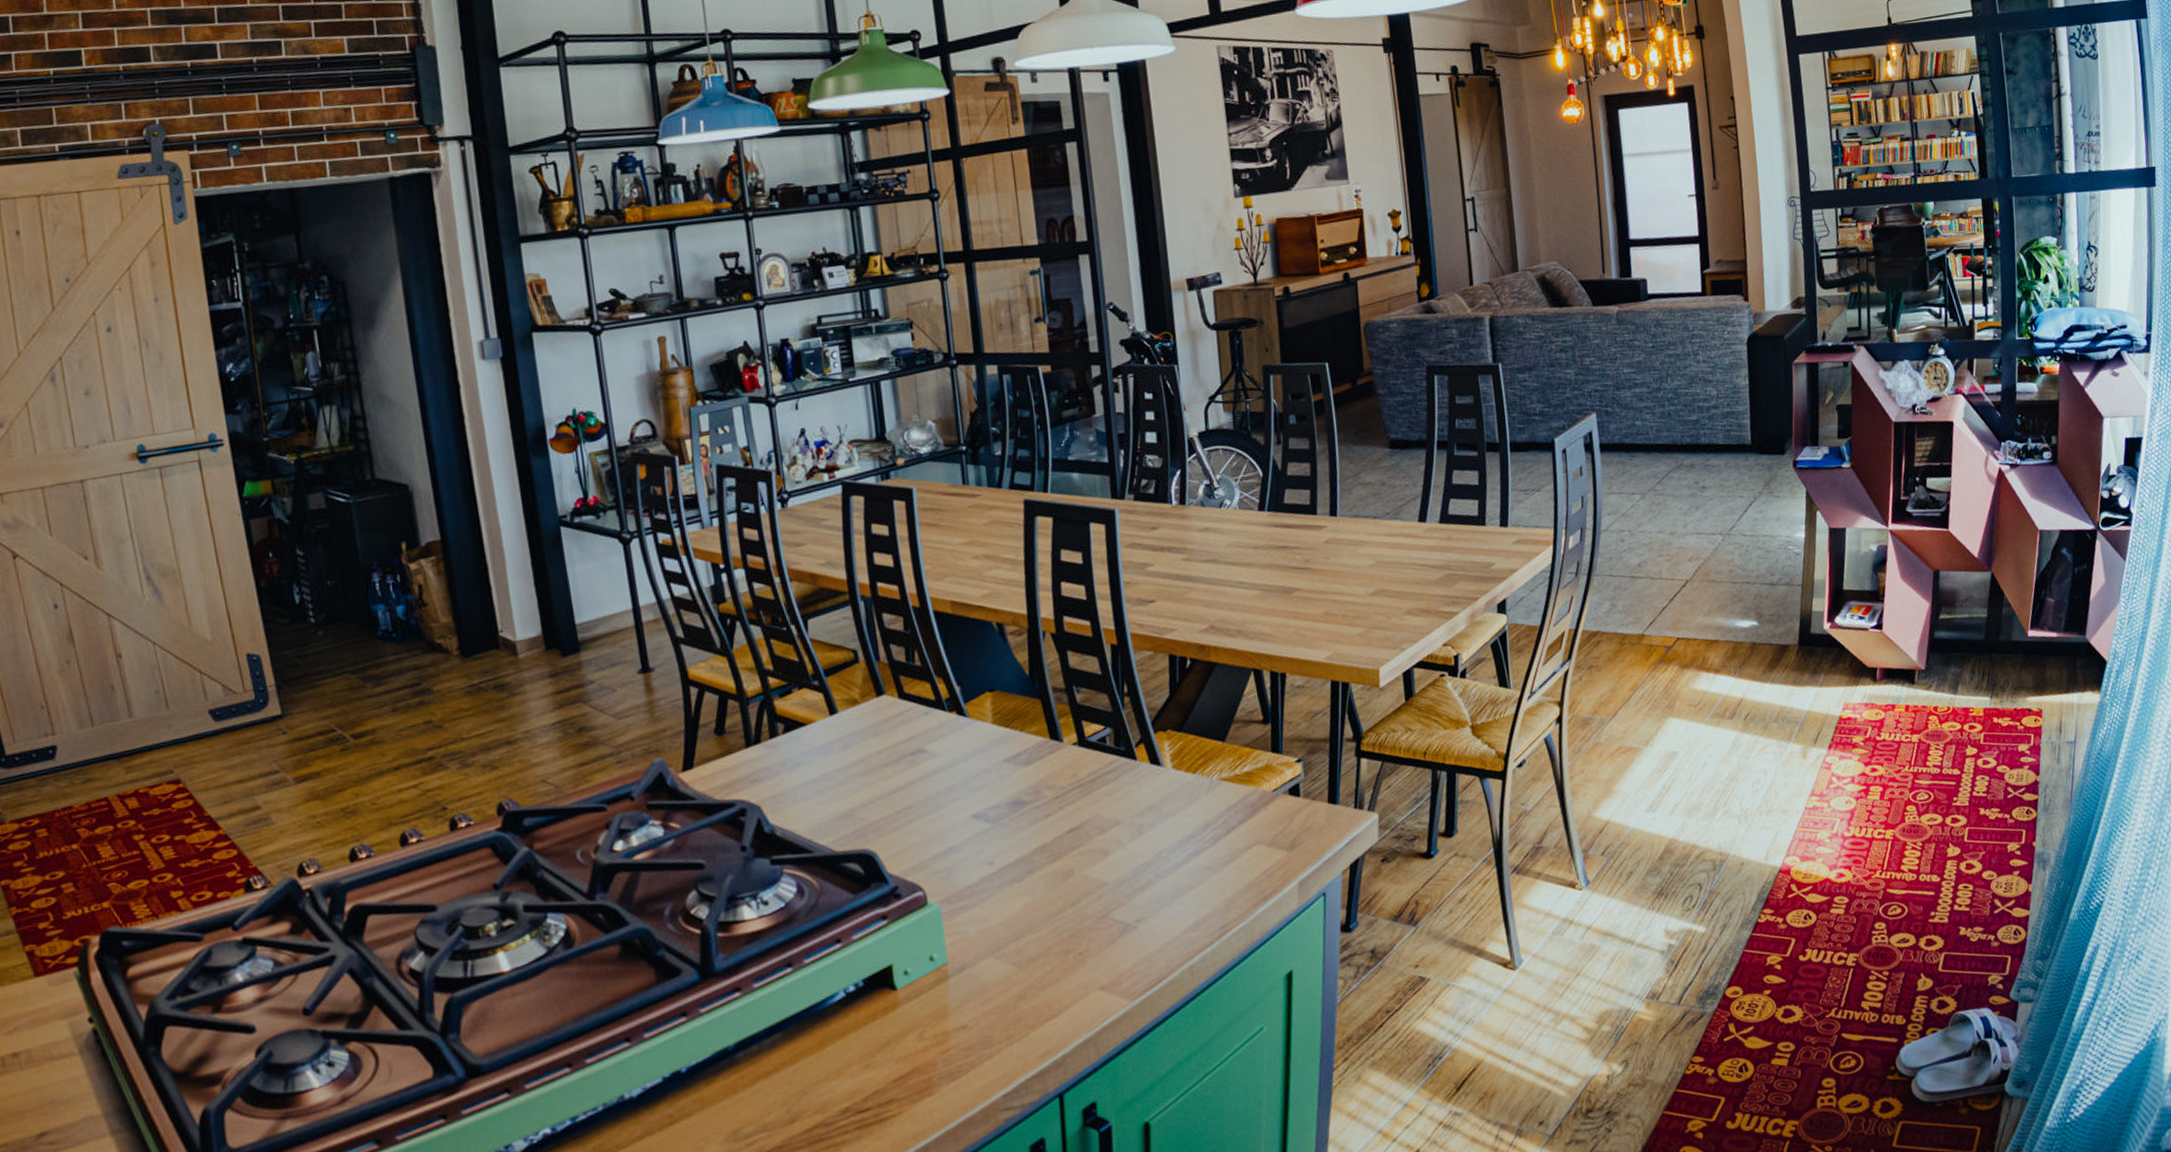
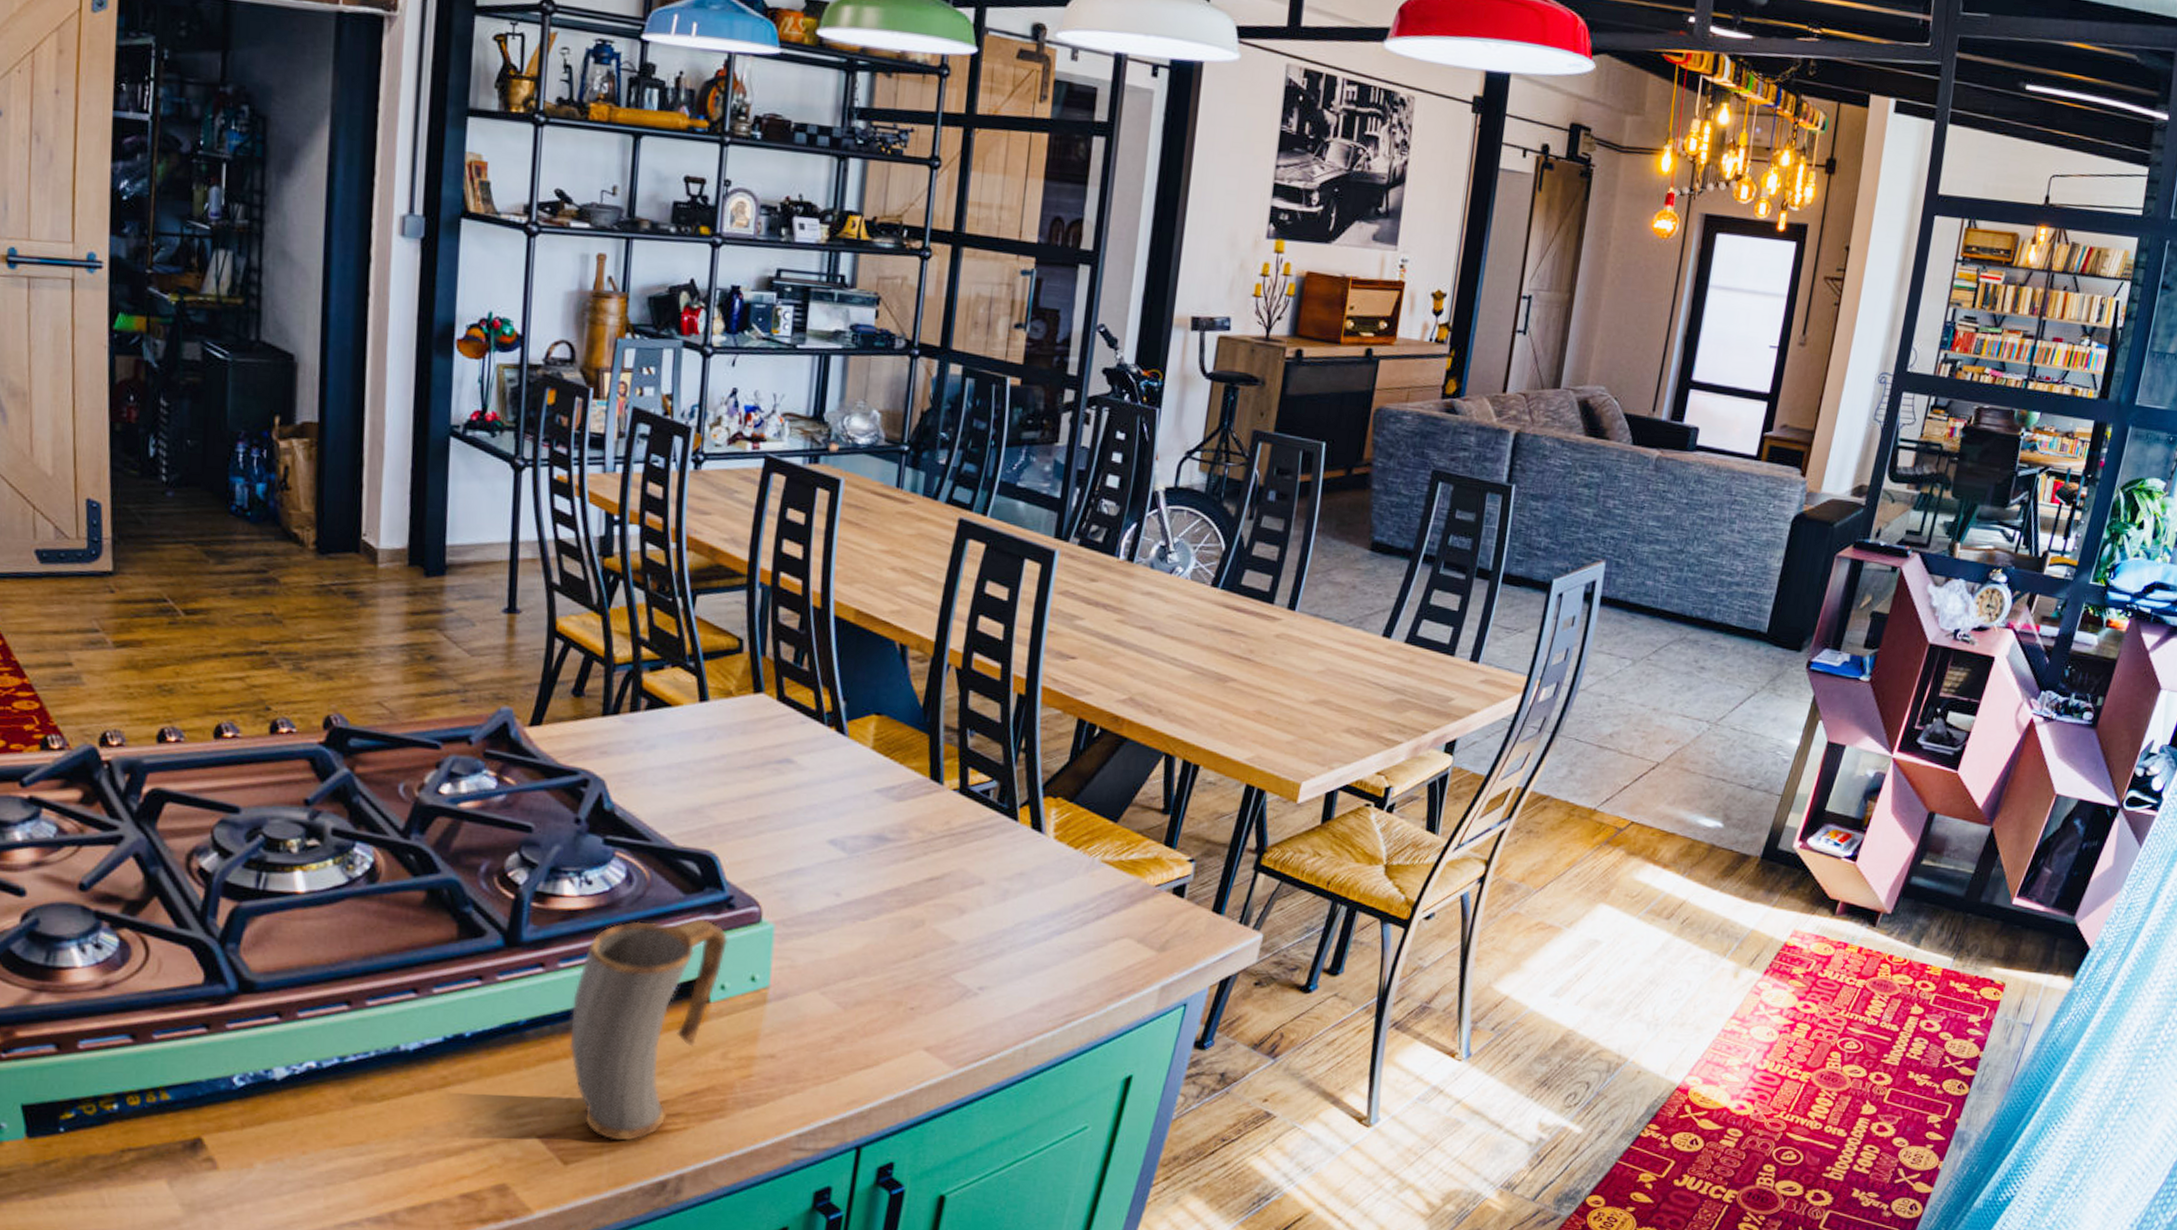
mug: none [772,912,902,1140] -> present [569,918,729,1141]

